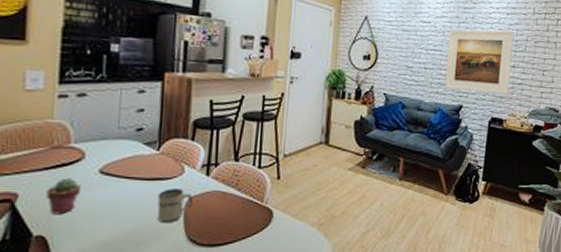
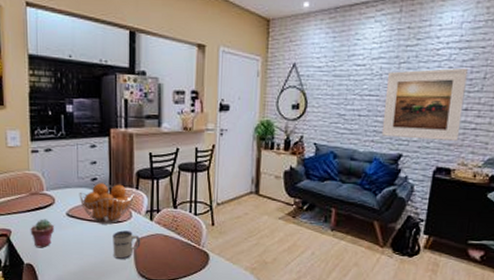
fruit basket: none [118,134,189,182] -> present [79,183,134,225]

